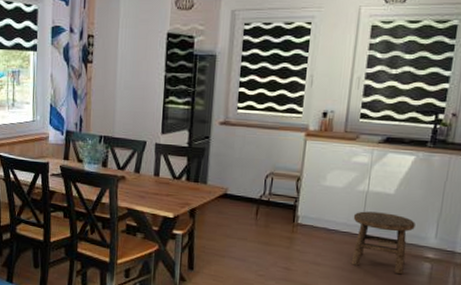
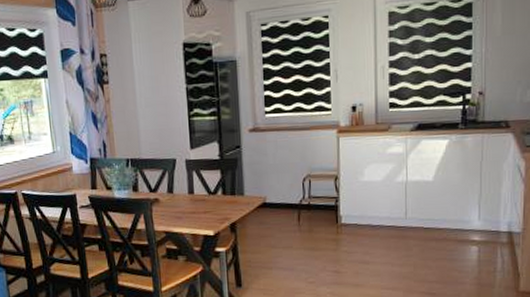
stool: present [351,211,415,275] -> none [396,201,457,262]

